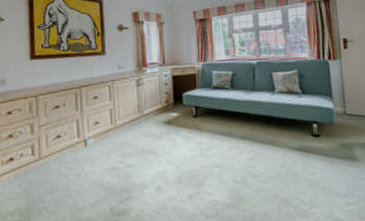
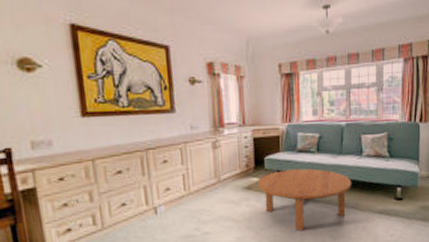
coffee table: none [176,104,267,167] -> present [257,168,352,232]

